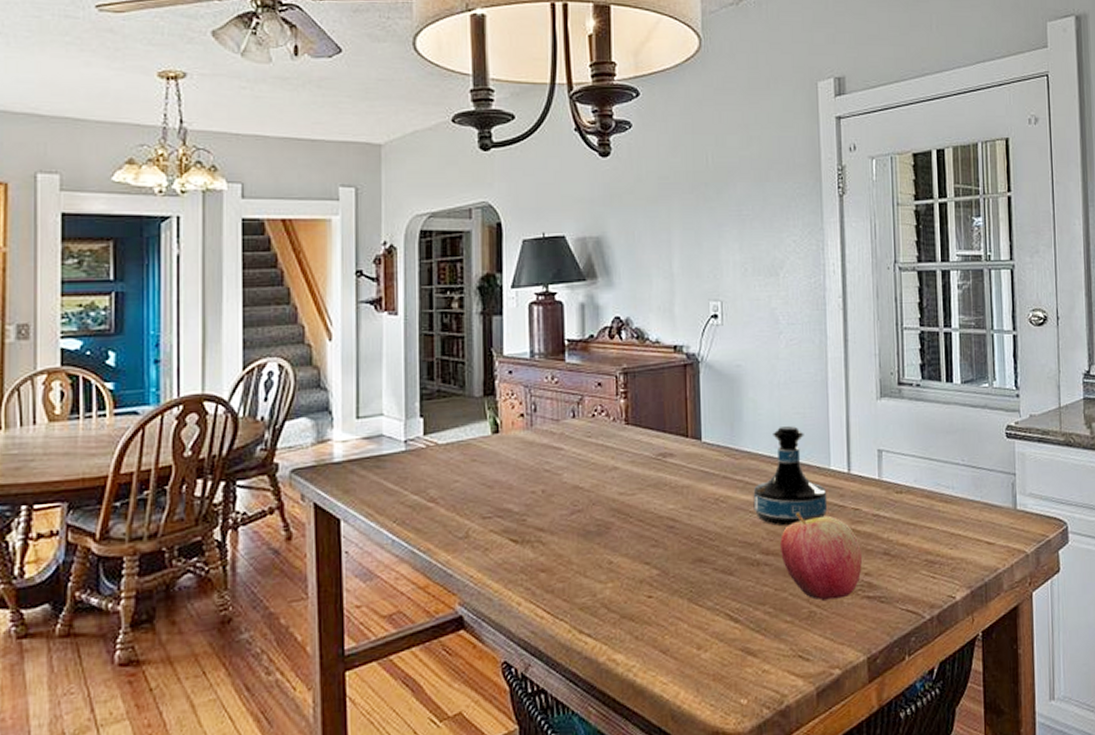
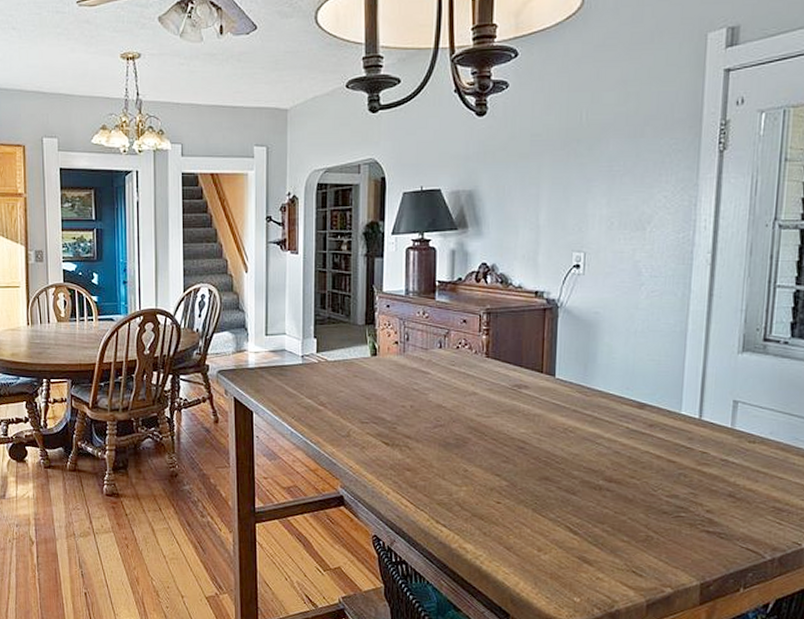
tequila bottle: present [753,426,828,526] -> none [600,371,675,460]
apple: present [780,512,862,600] -> none [623,448,705,529]

